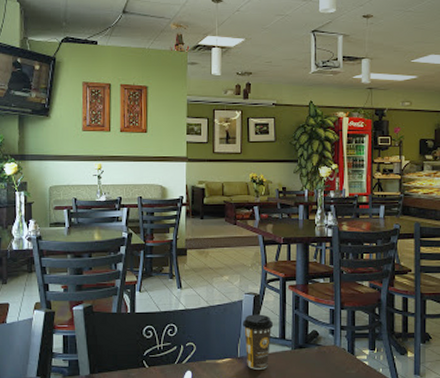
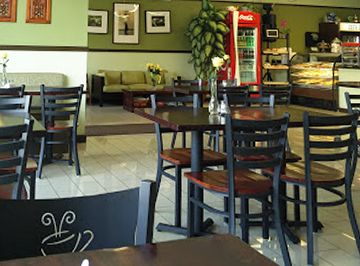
coffee cup: present [243,314,274,369] -> none [139,201,170,258]

